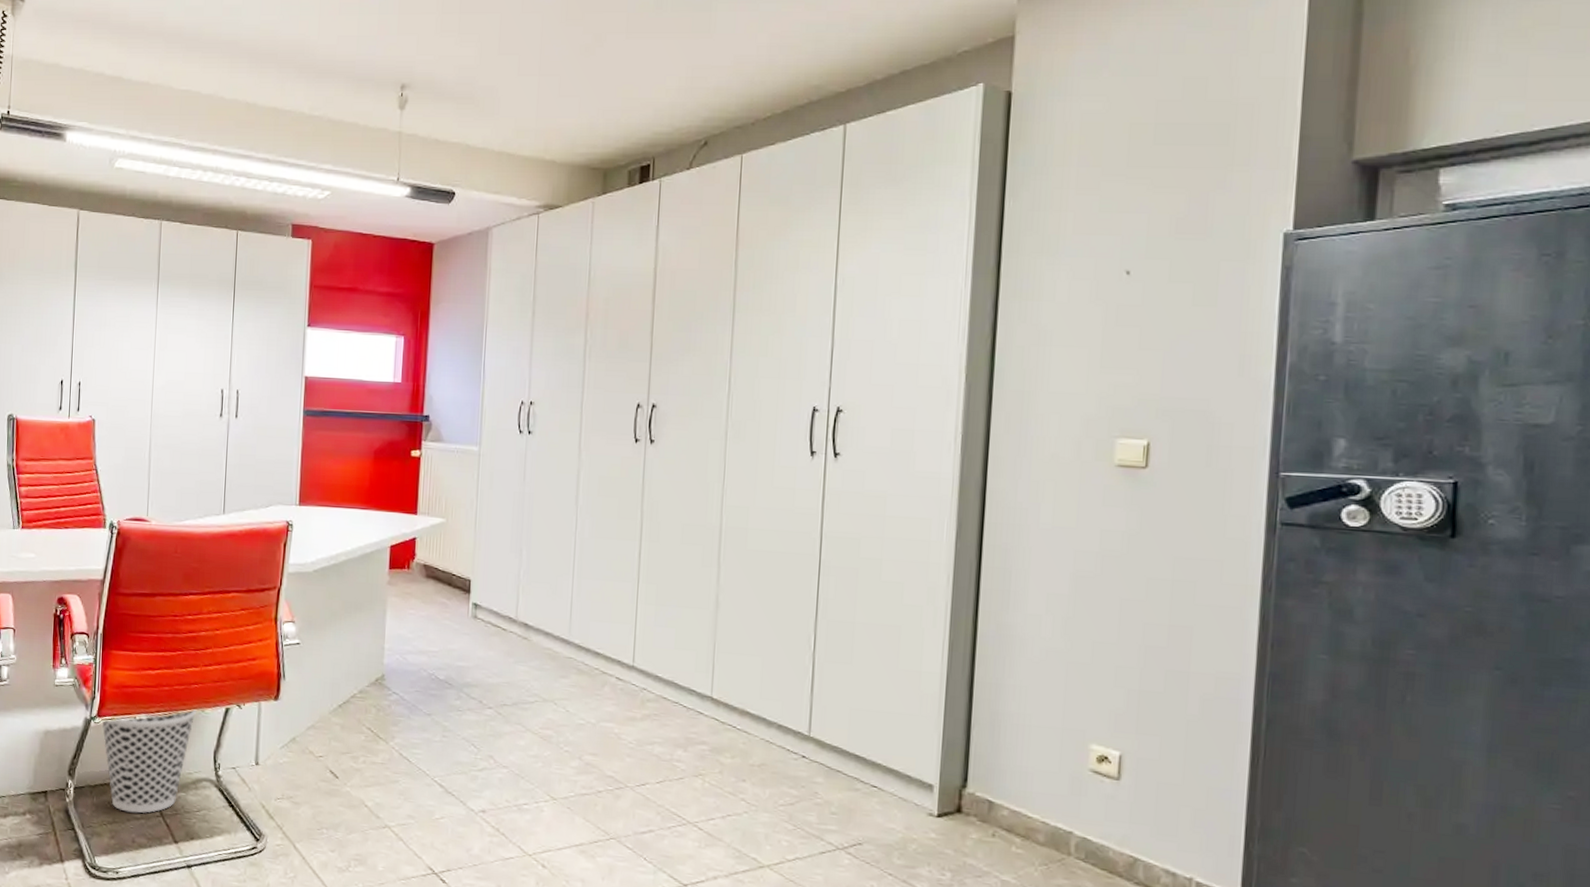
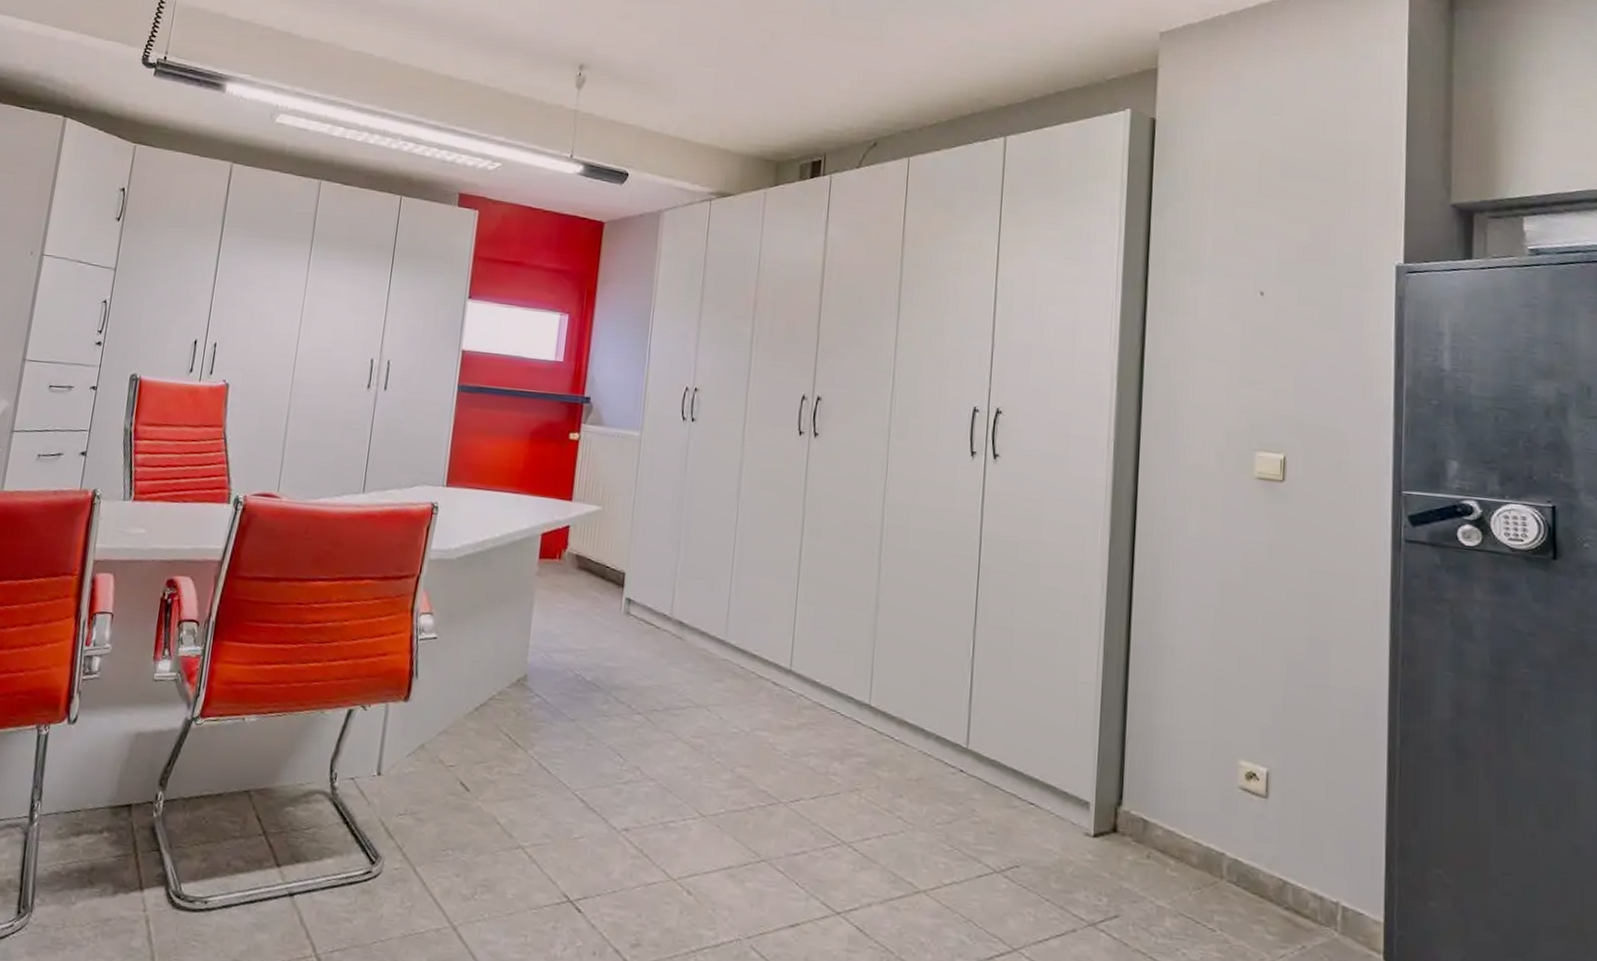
wastebasket: present [102,709,197,813] -> none [204,710,316,831]

